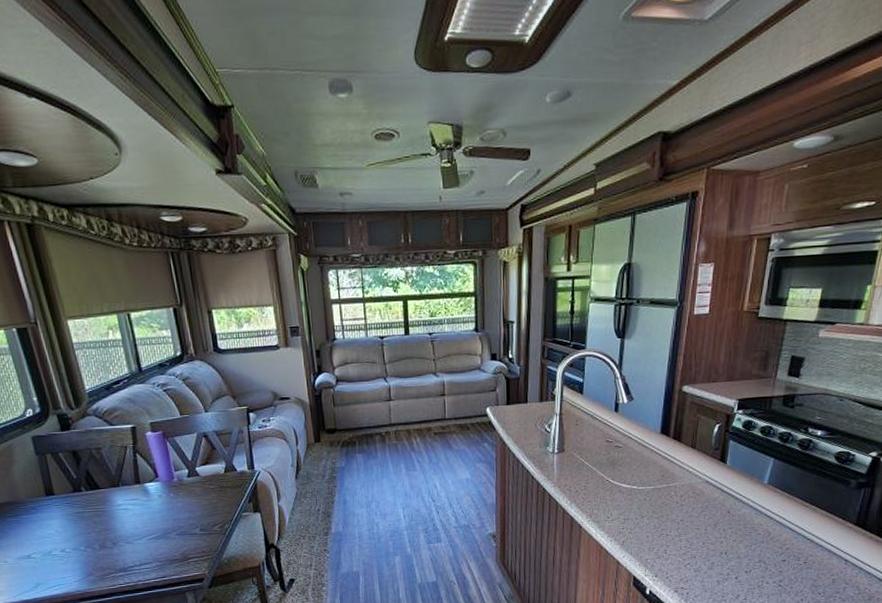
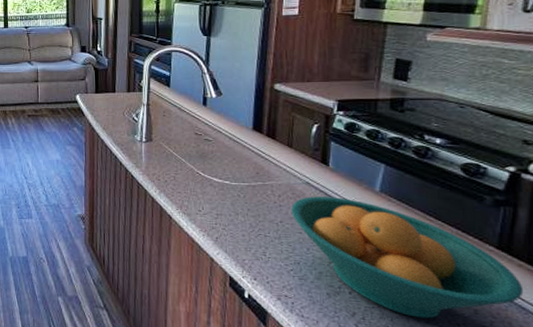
fruit bowl: none [691,492,871,592] -> present [291,196,524,319]

